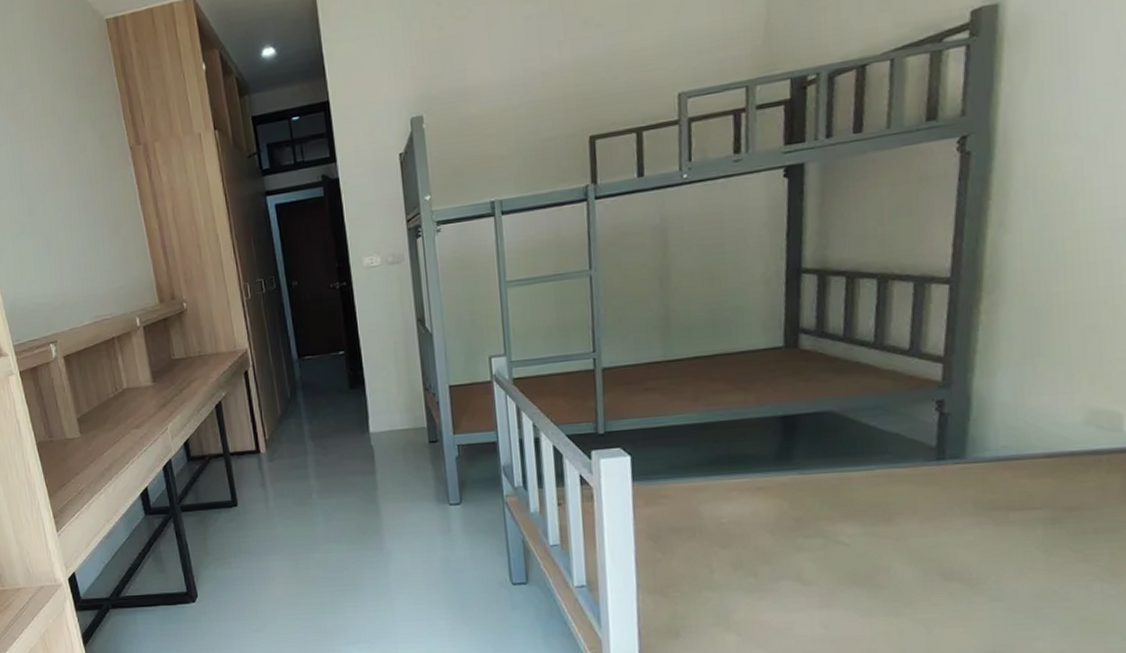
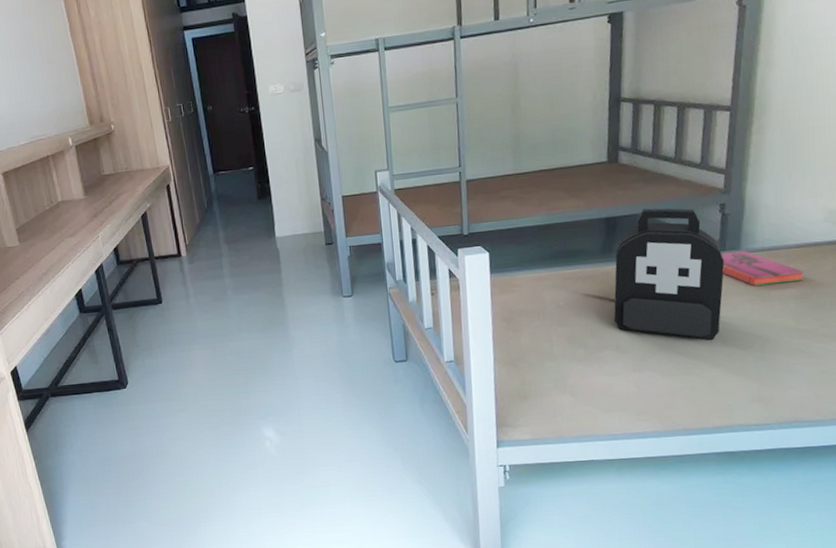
backpack: none [793,404,944,574] -> present [614,208,725,341]
hardback book: none [938,460,1057,505] -> present [721,251,805,286]

